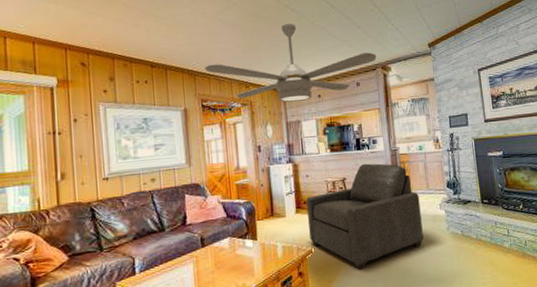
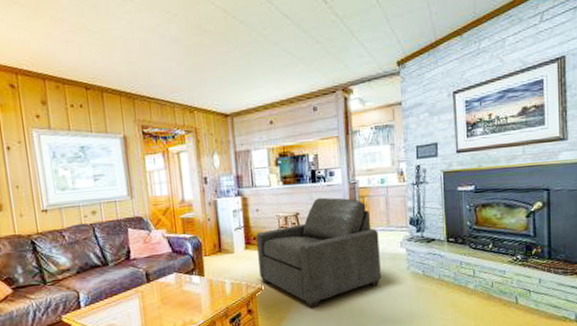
ceiling fan: present [205,23,377,102] -> none [144,37,337,129]

